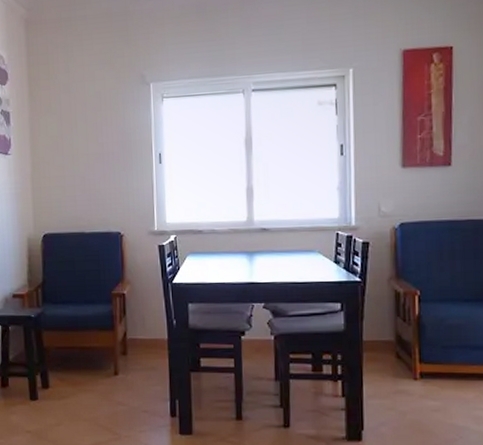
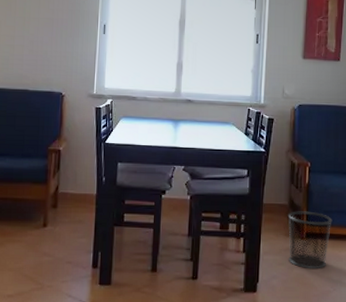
waste bin: none [395,347,453,415] -> present [287,211,332,270]

